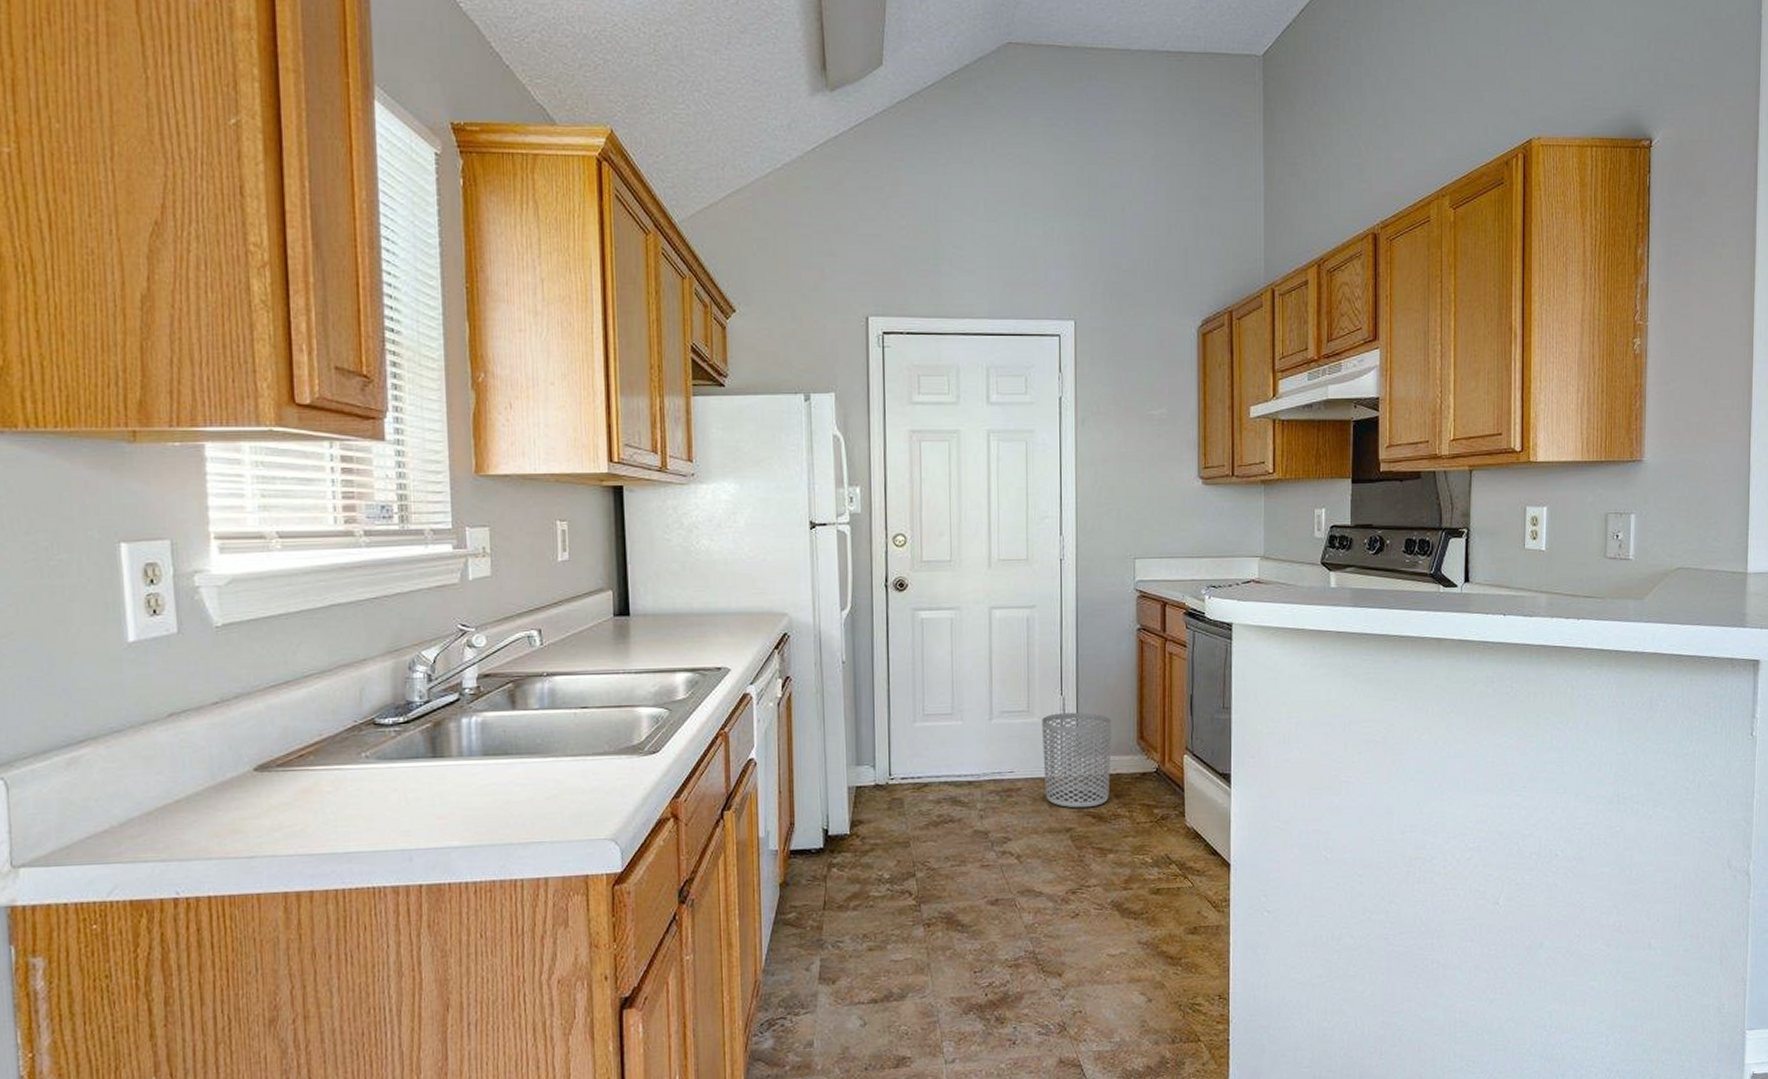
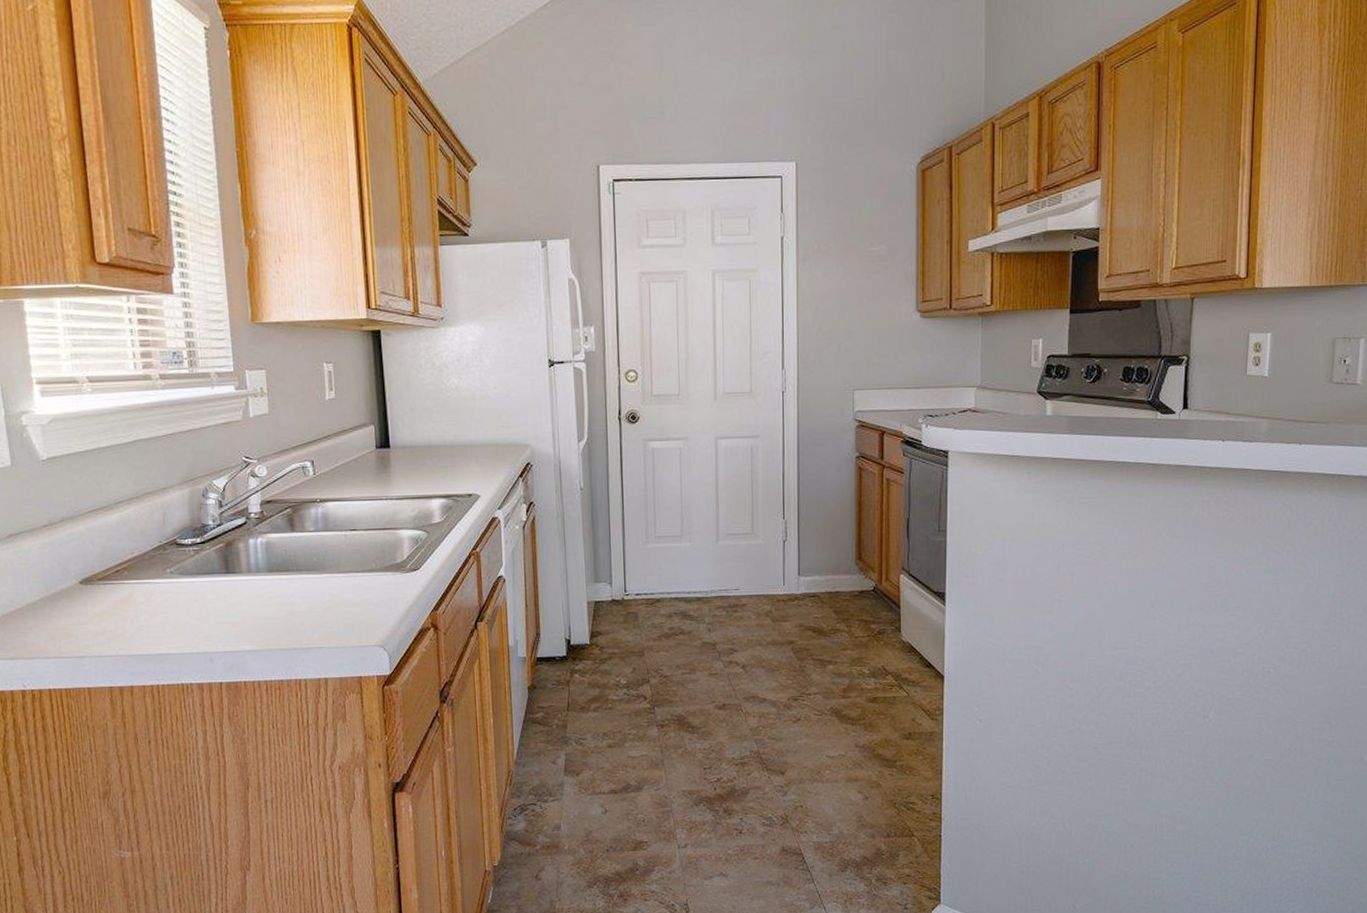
waste bin: present [1042,712,1112,808] -> none [765,534,832,623]

